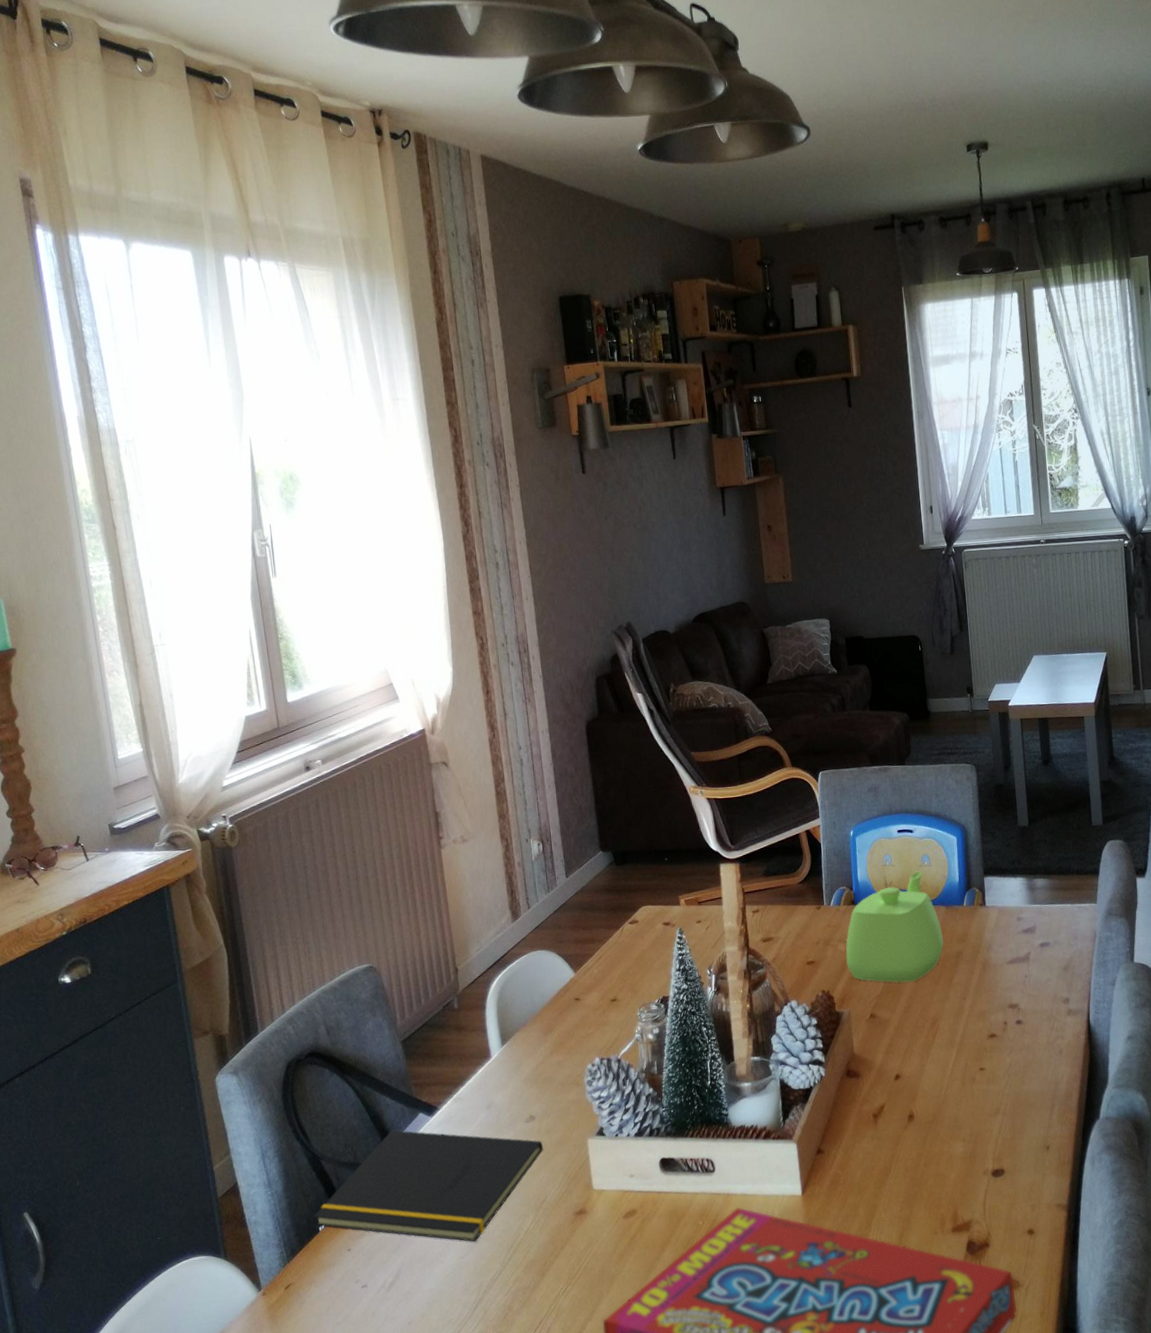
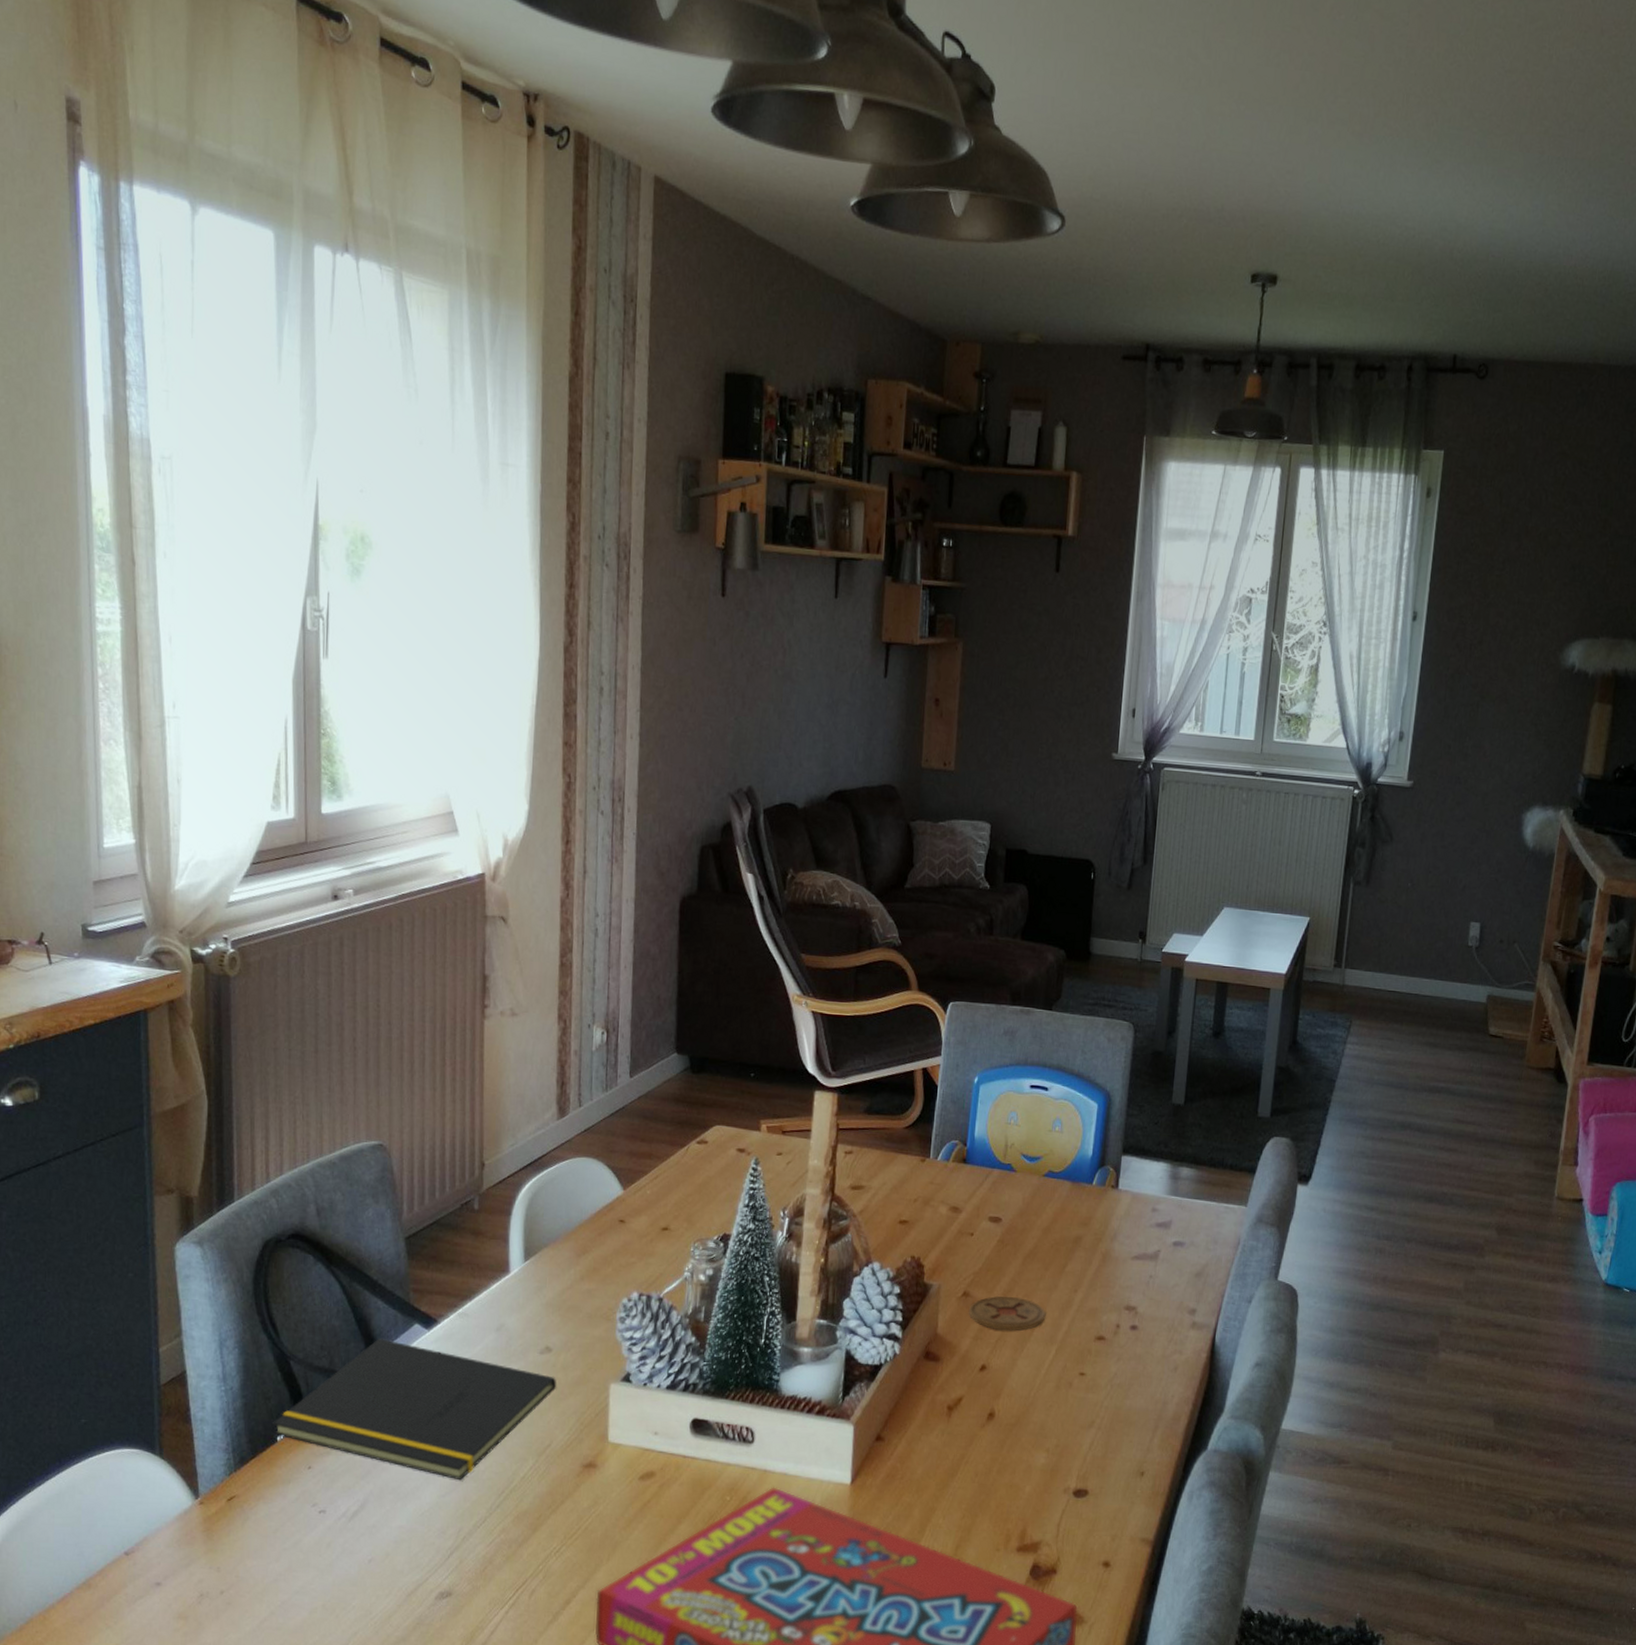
teapot: present [845,871,944,983] -> none [945,1136,1063,1262]
coaster: none [877,1011,943,1043] -> present [968,1295,1046,1331]

